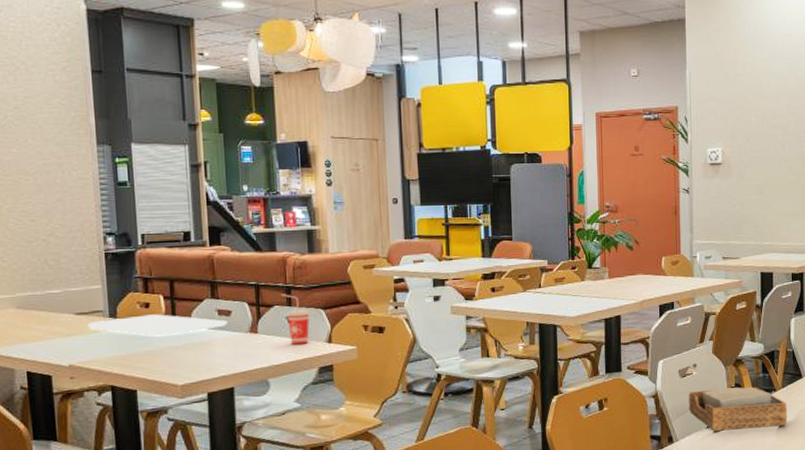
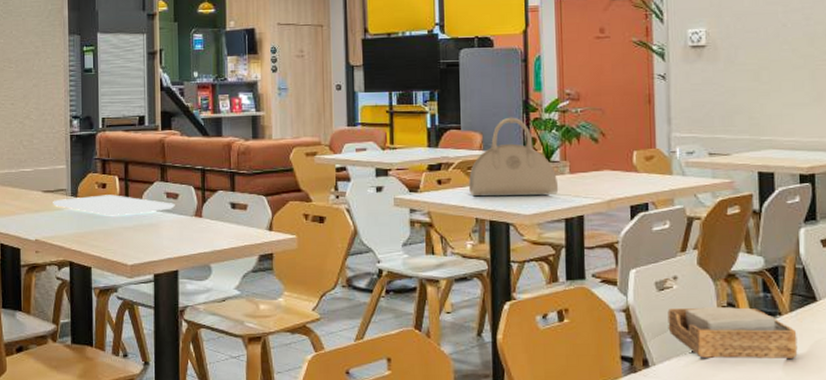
beverage cup: present [281,294,310,345] -> none [225,179,252,230]
handbag: none [519,228,600,302] -> present [468,117,559,197]

